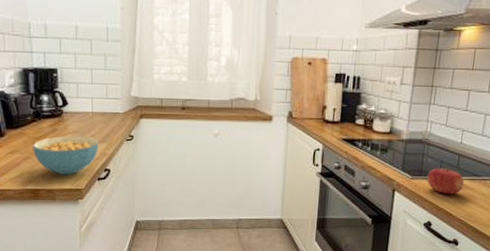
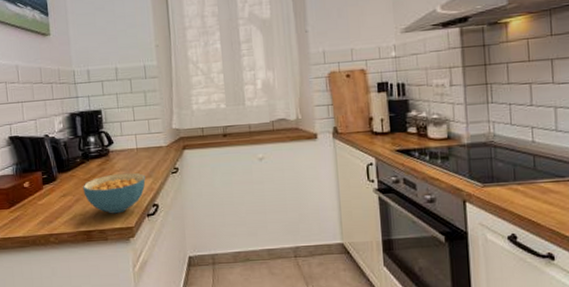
fruit: present [427,167,465,195] -> none [501,170,547,202]

